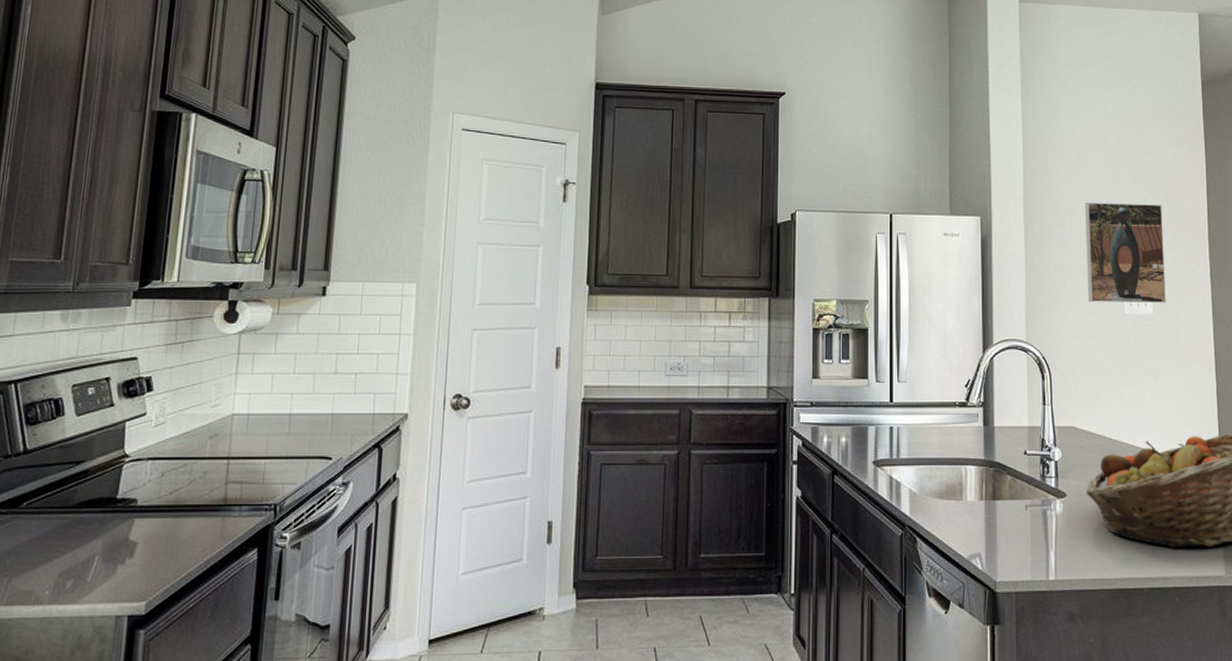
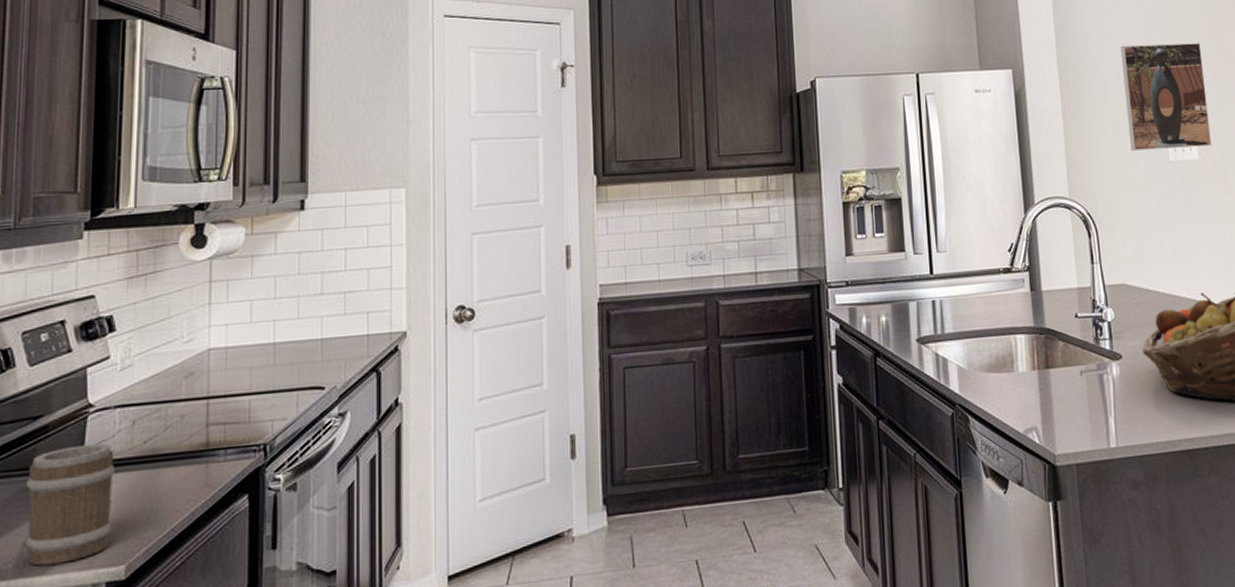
barrel: none [62,490,144,595] -> present [25,443,116,566]

